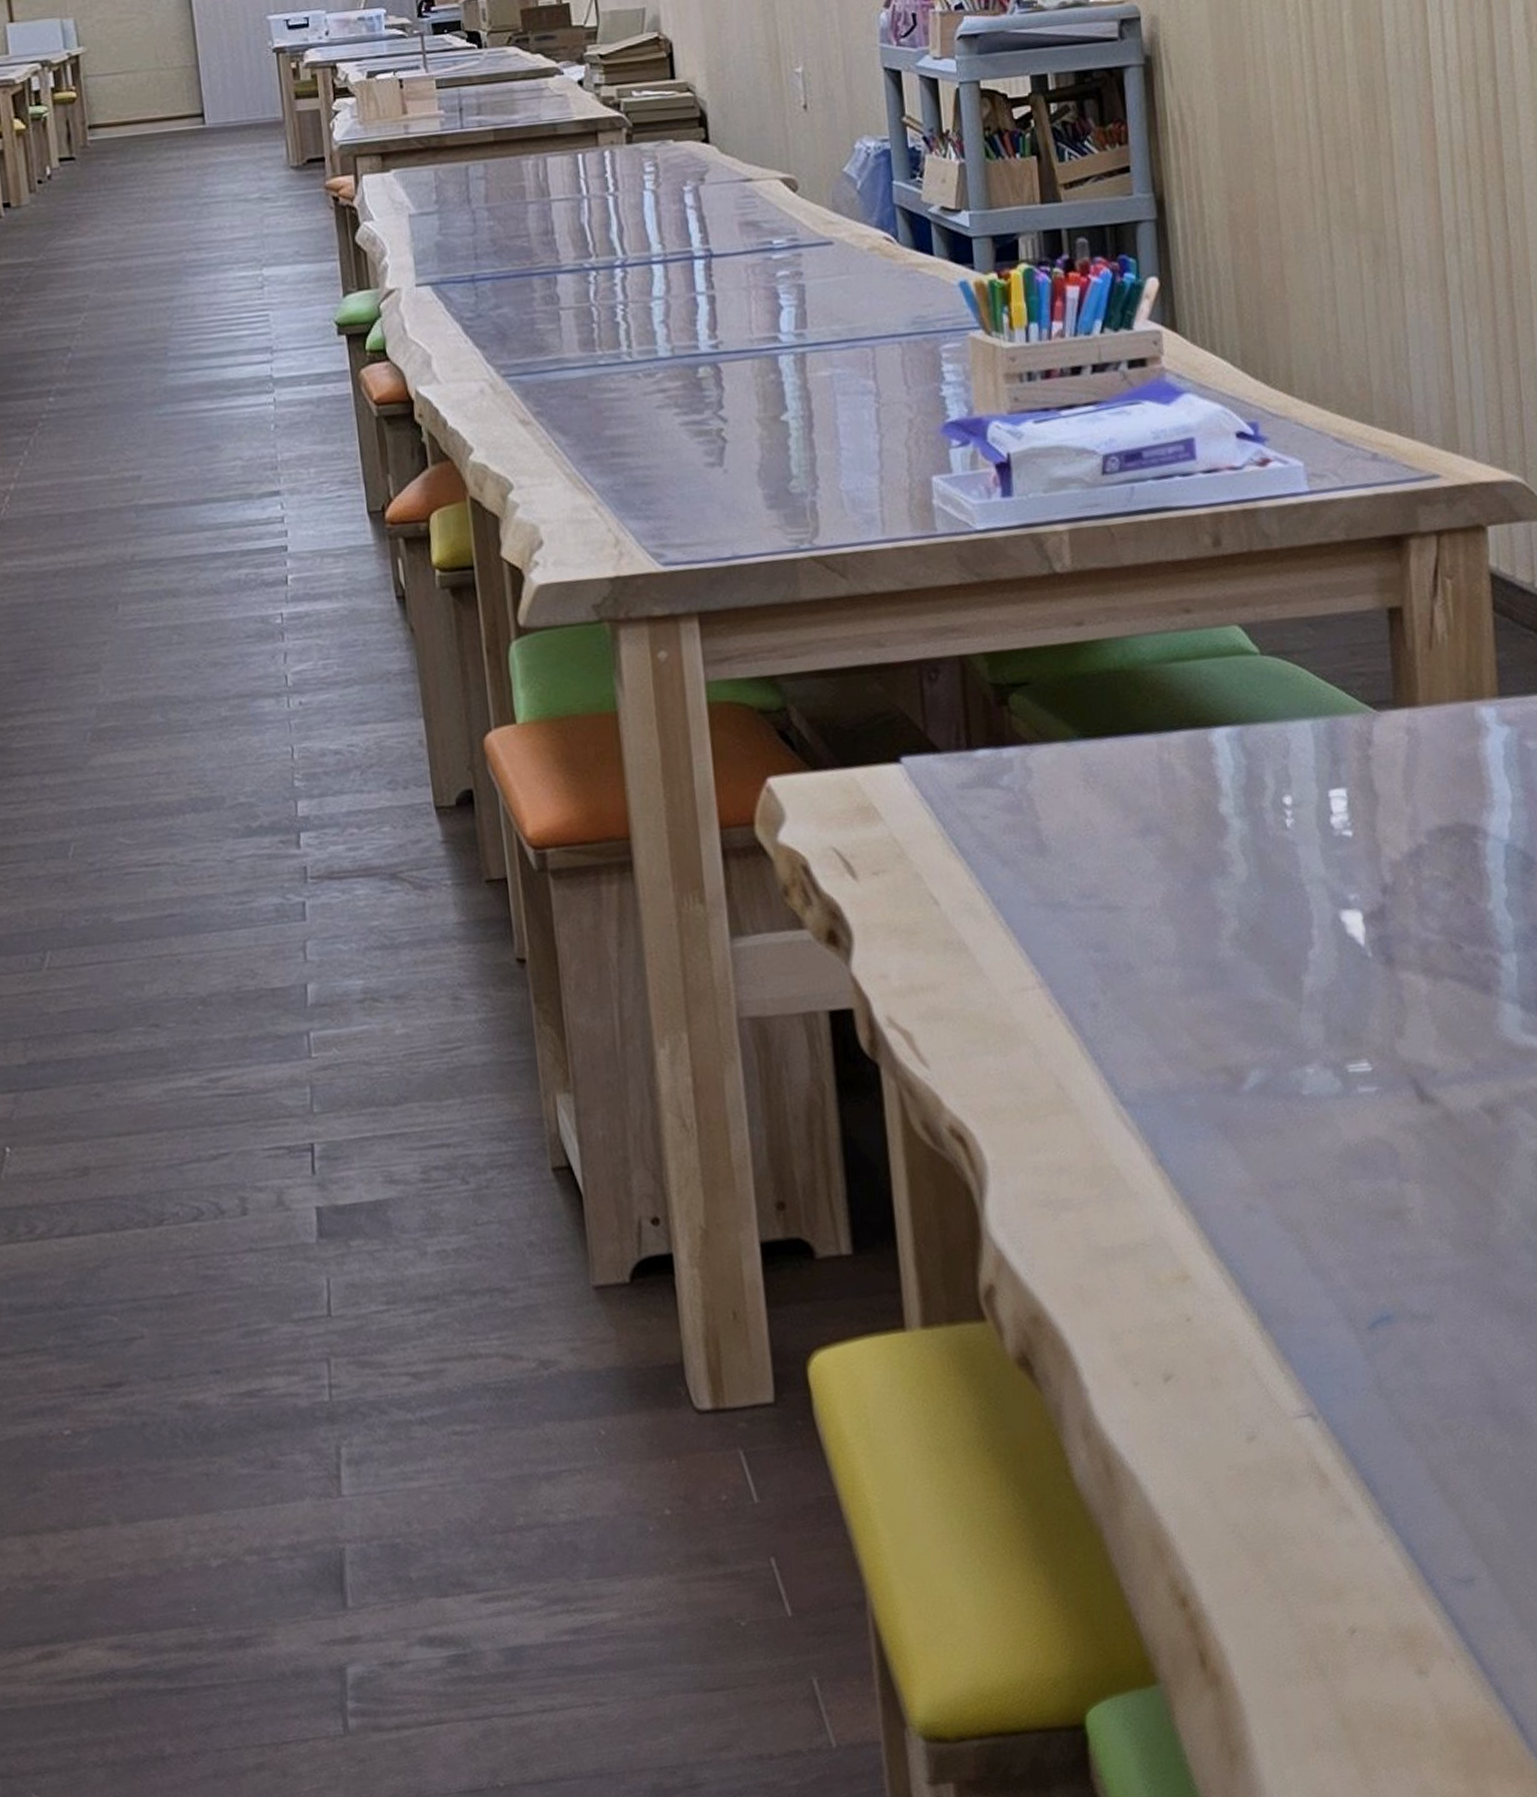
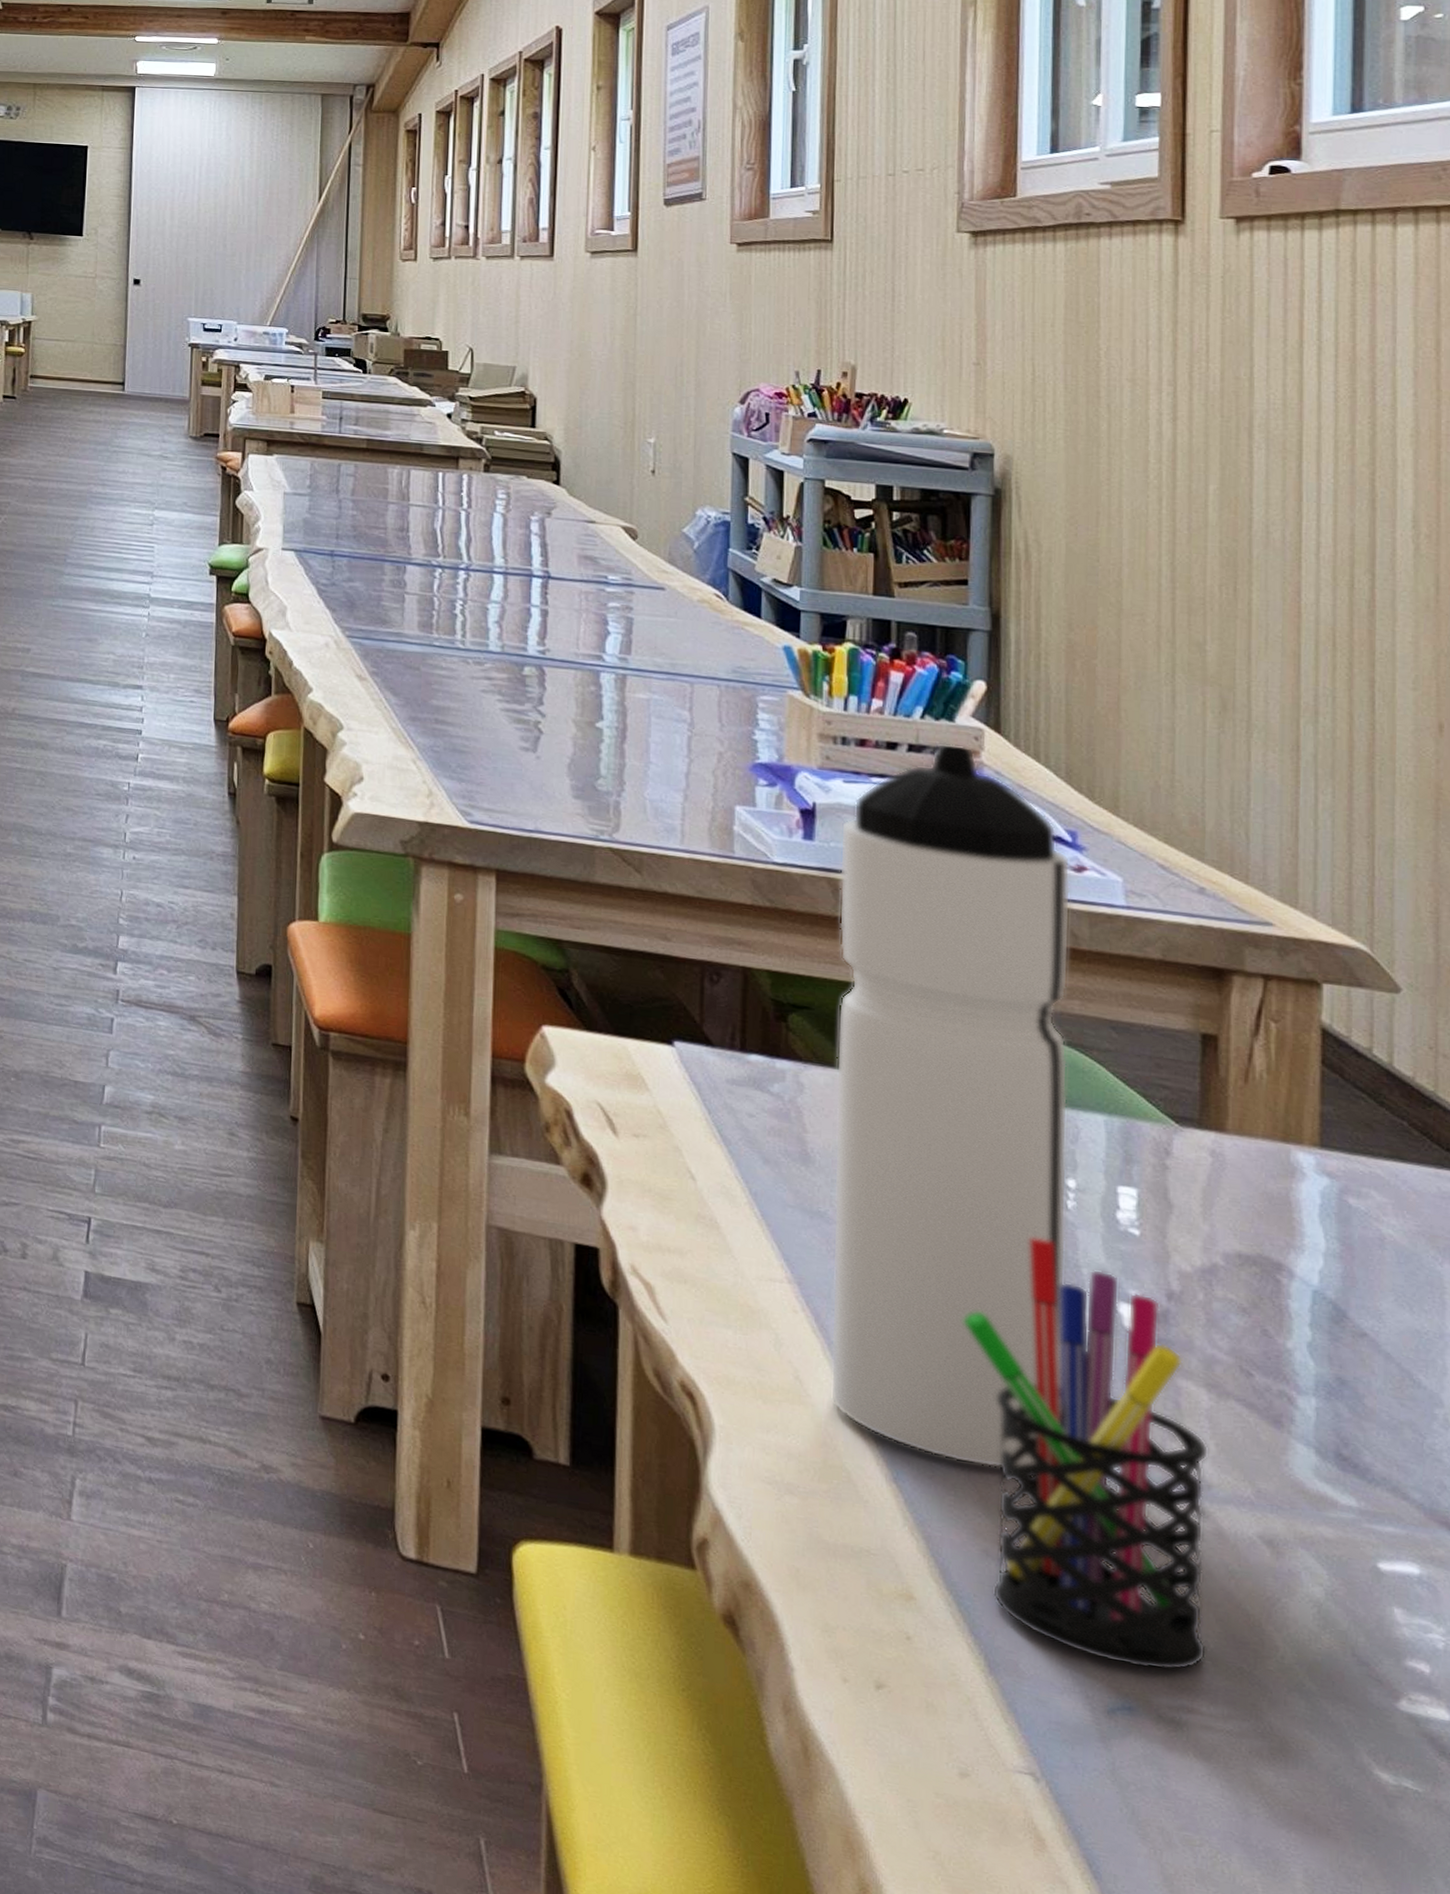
water bottle: none [1036,353,1301,1125] -> present [830,743,1071,1469]
pen holder: none [1205,866,1448,1279] -> present [963,1237,1209,1671]

